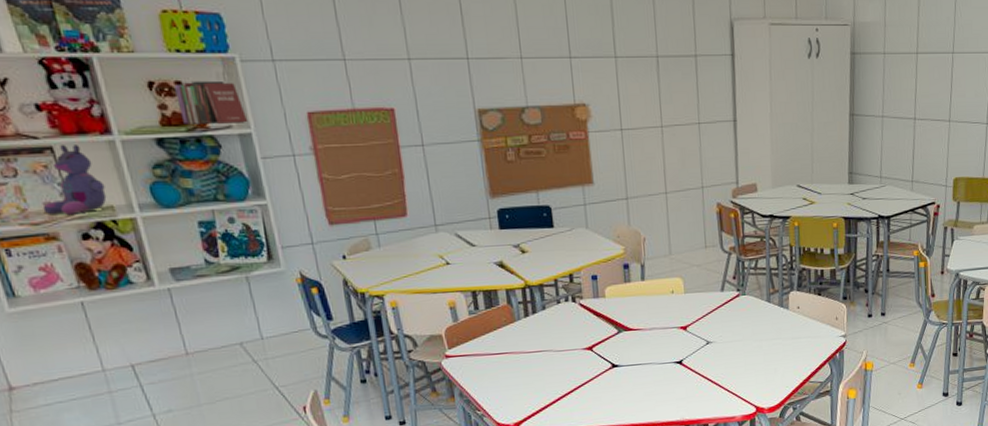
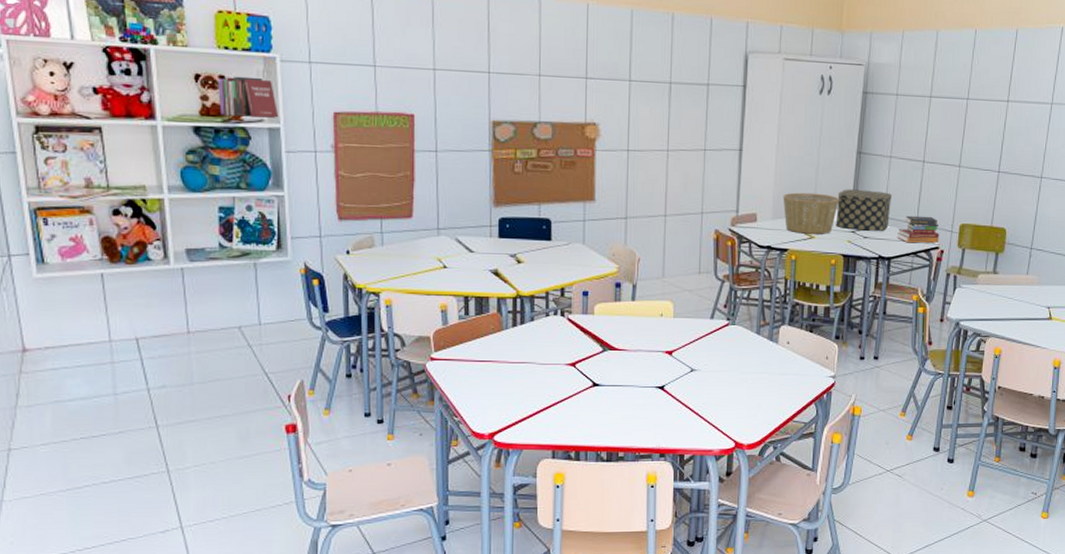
toy: present [42,145,107,215] -> none [83,126,141,191]
basket: none [780,158,837,200] -> present [783,192,840,234]
storage box: none [834,151,887,193] -> present [836,189,893,232]
books: none [894,172,935,201] -> present [896,215,940,244]

